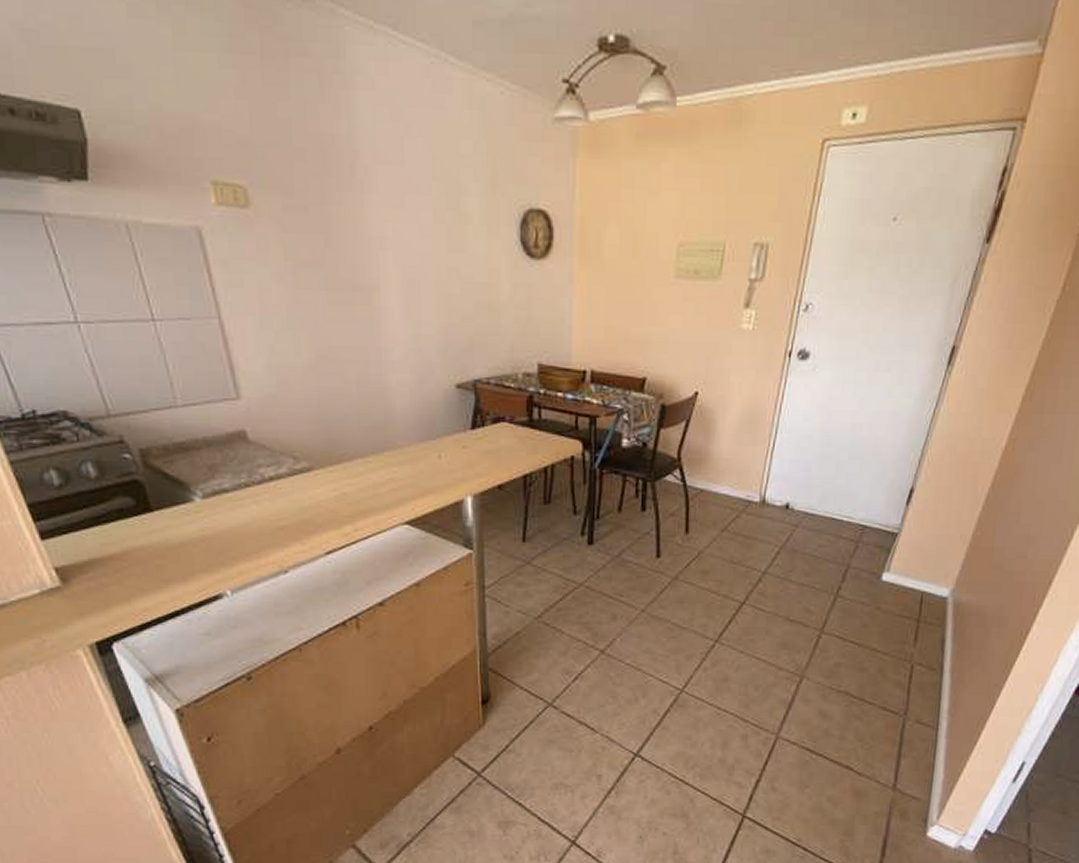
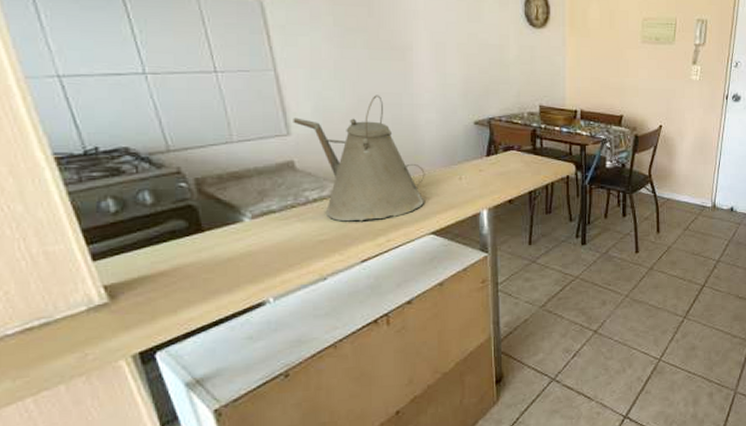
kettle: none [242,349,398,506] -> present [293,95,425,222]

